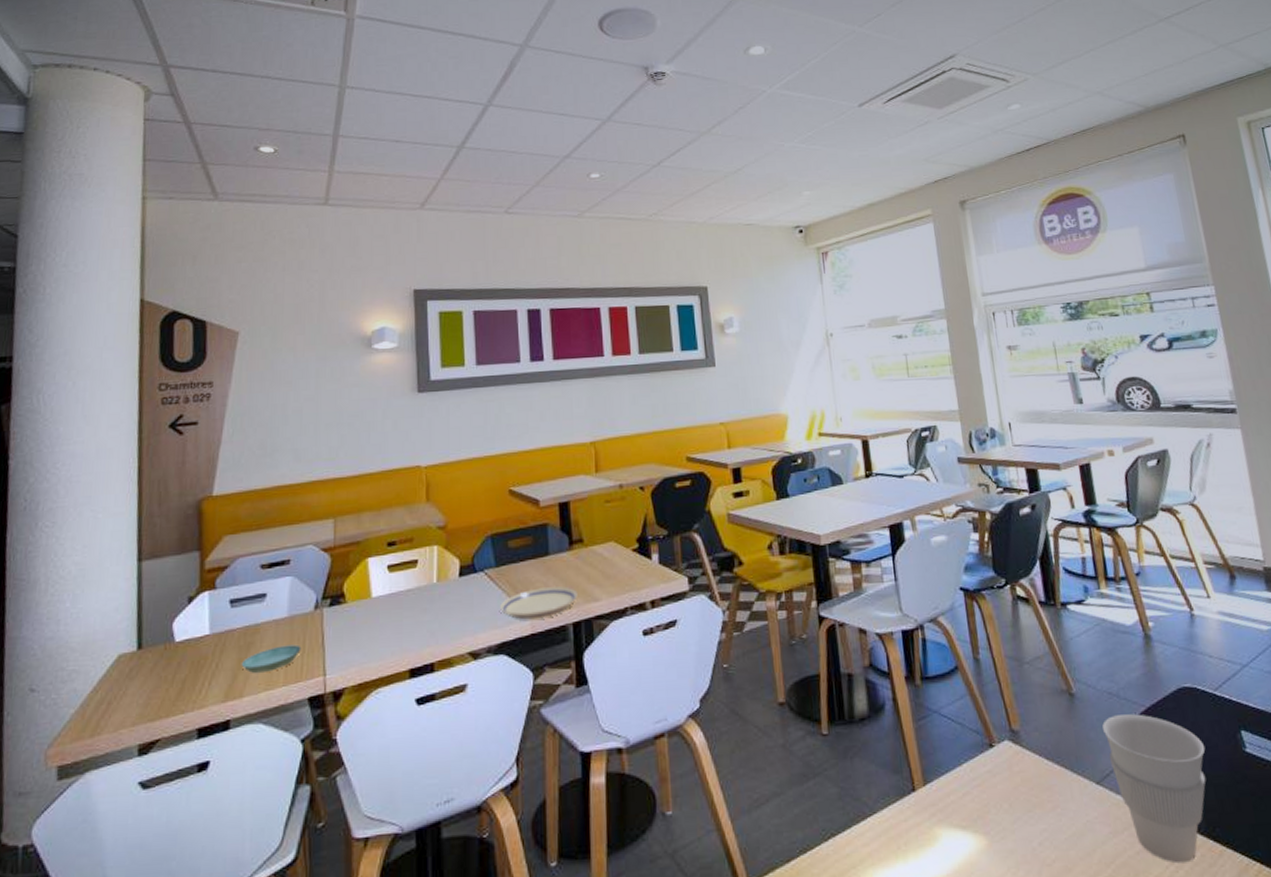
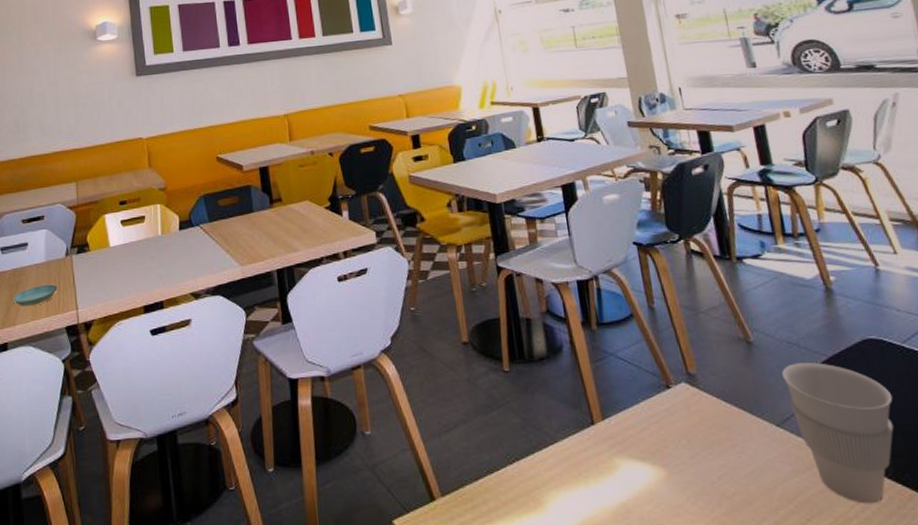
plate: present [500,586,578,620] -> none [214,239,280,267]

